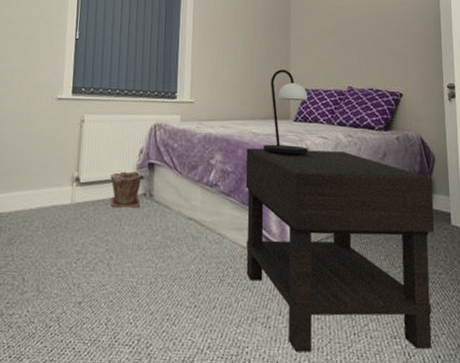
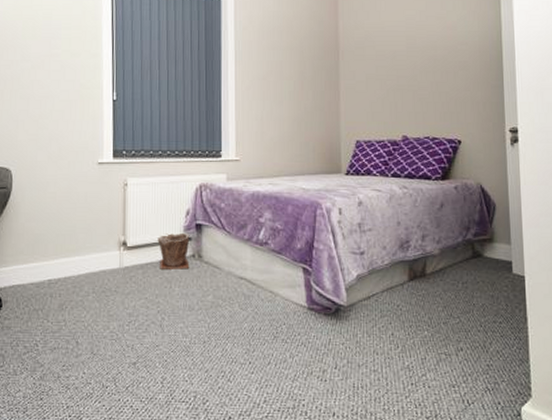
nightstand: present [245,148,435,353] -> none [296,204,495,403]
table lamp: present [262,69,309,155] -> none [313,121,362,209]

